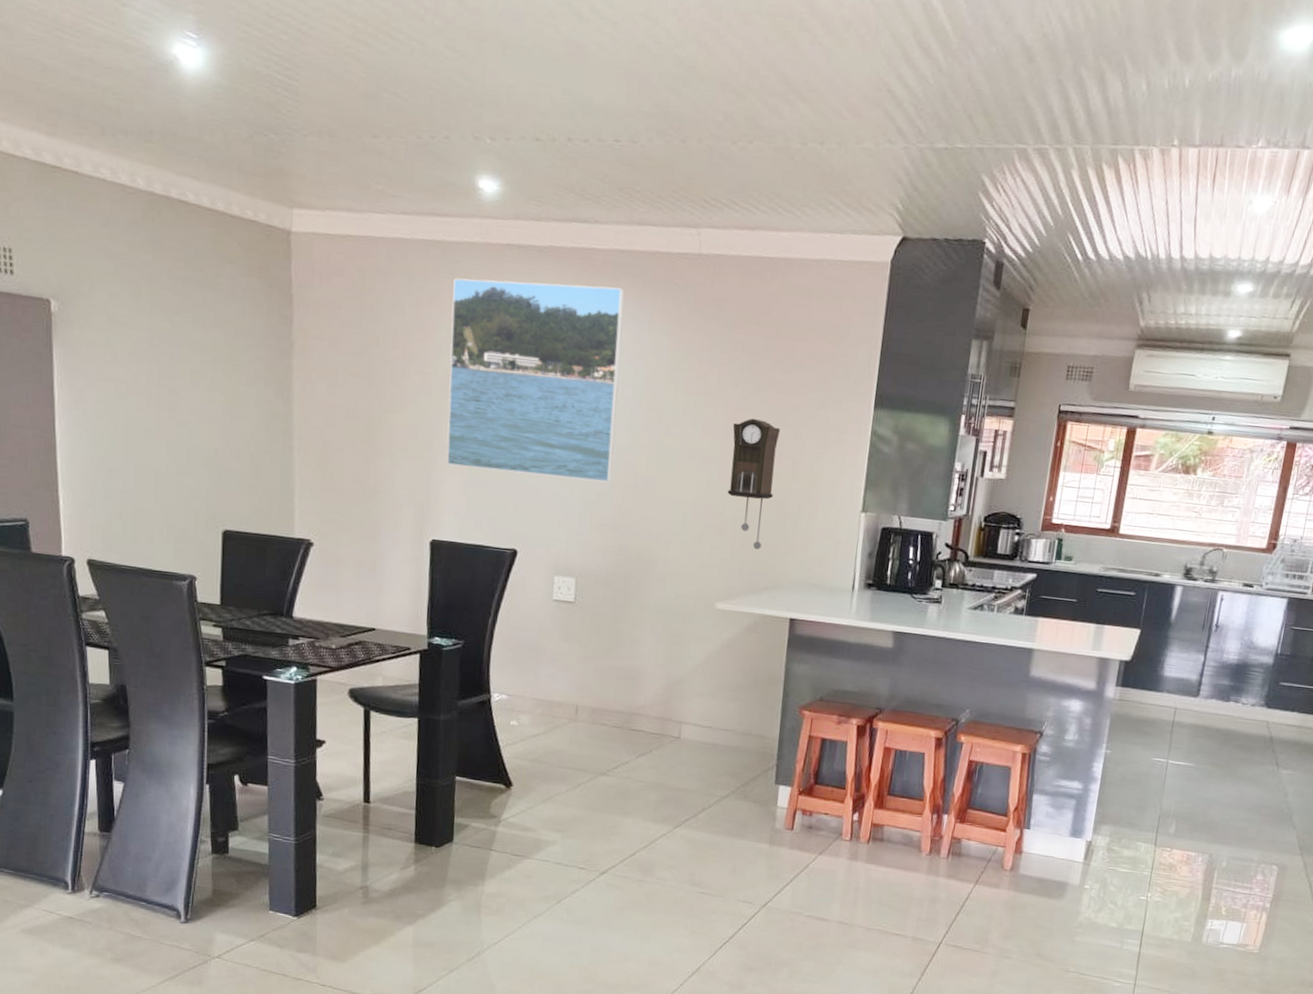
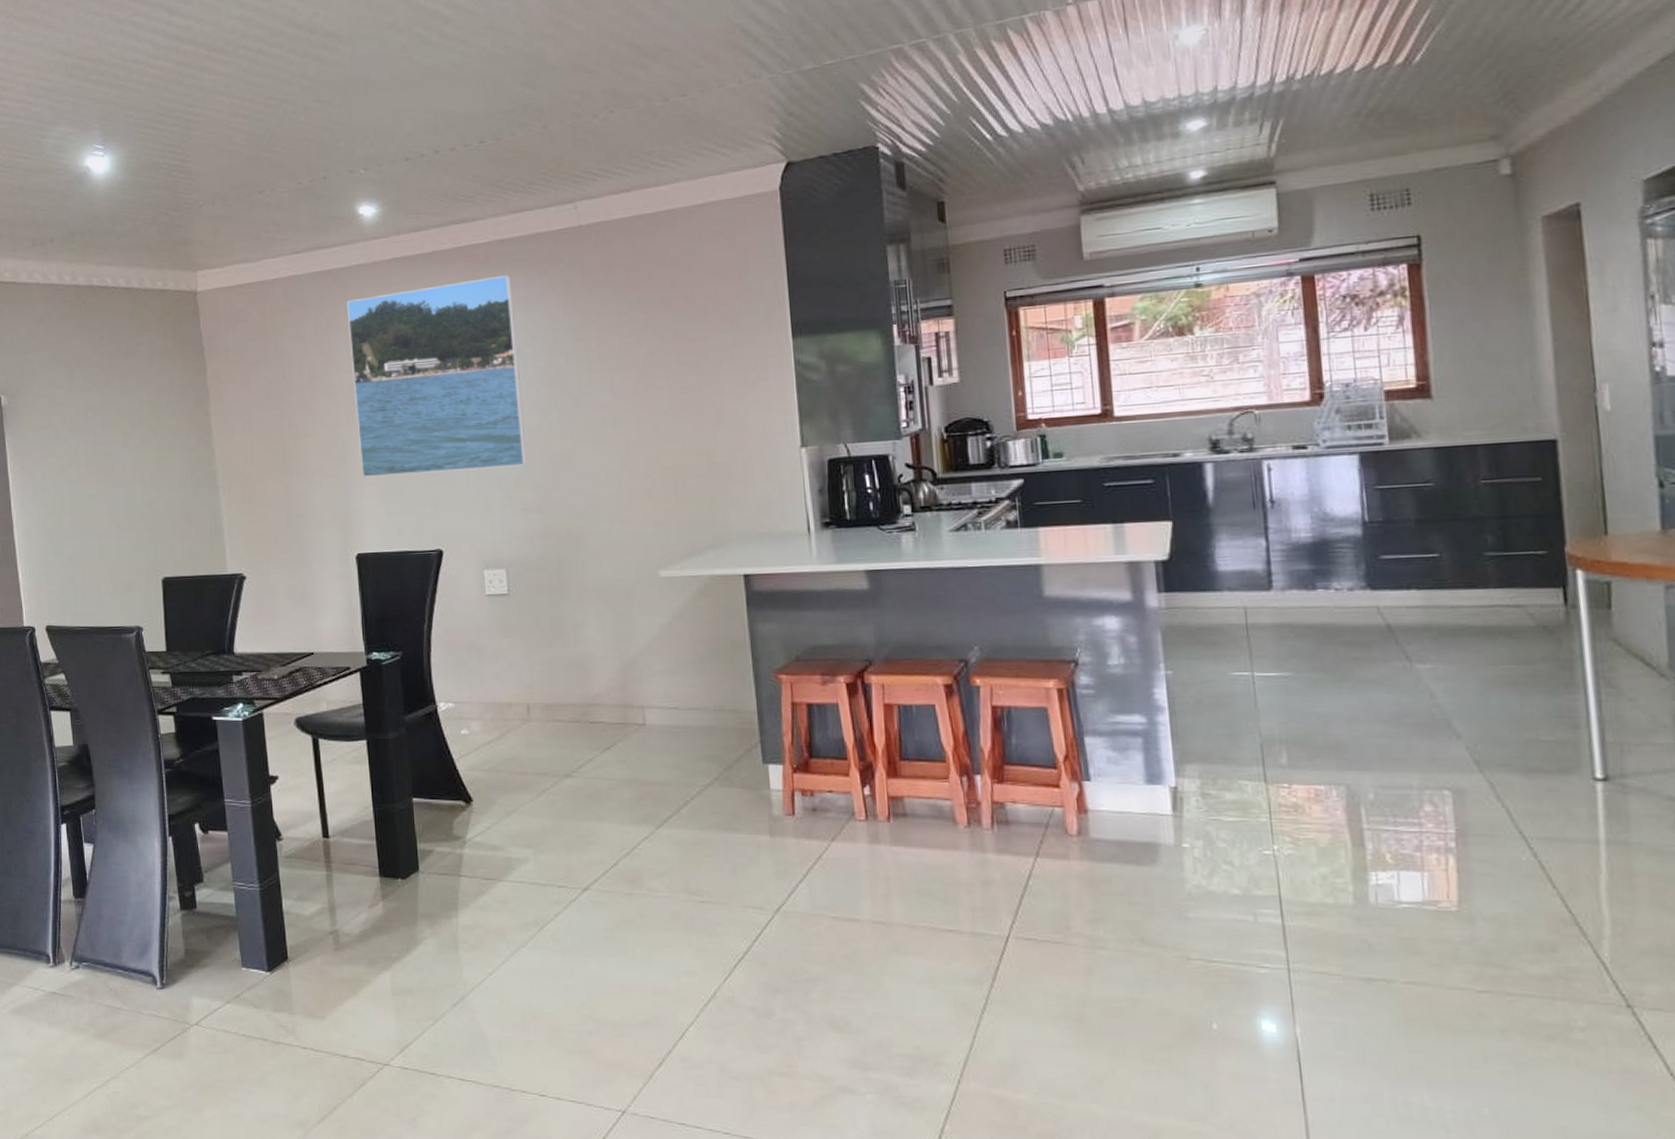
pendulum clock: present [727,418,781,550] -> none [643,372,700,507]

